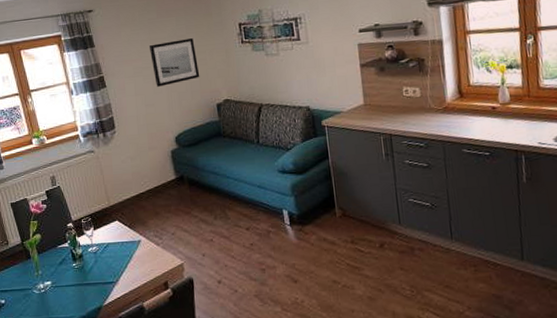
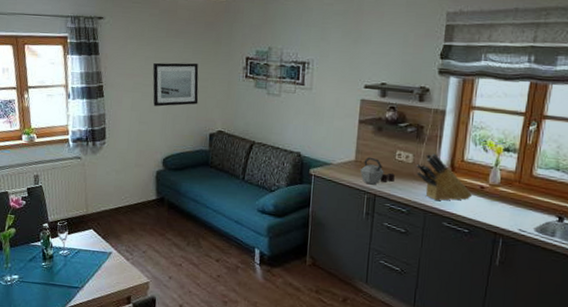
kettle: none [370,98,407,126] -> present [359,157,395,185]
knife block: none [425,83,485,130] -> present [416,153,472,201]

